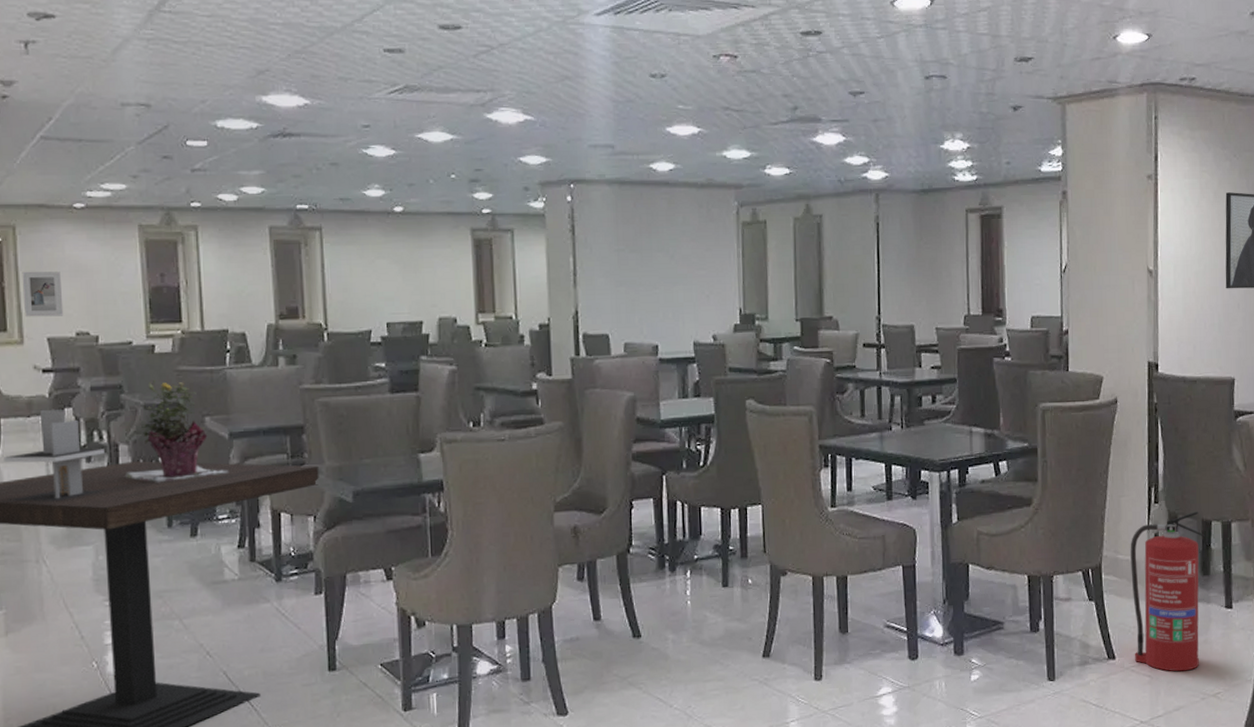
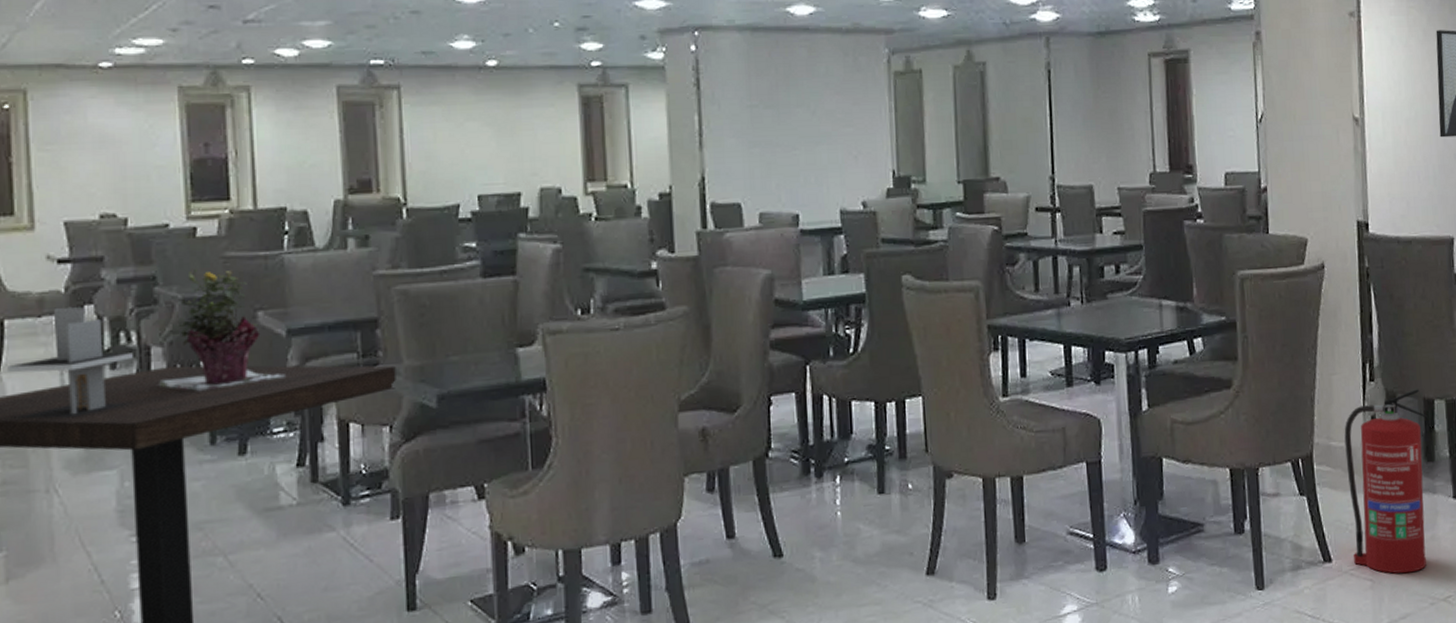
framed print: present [22,271,64,317] -> none [34,143,85,198]

